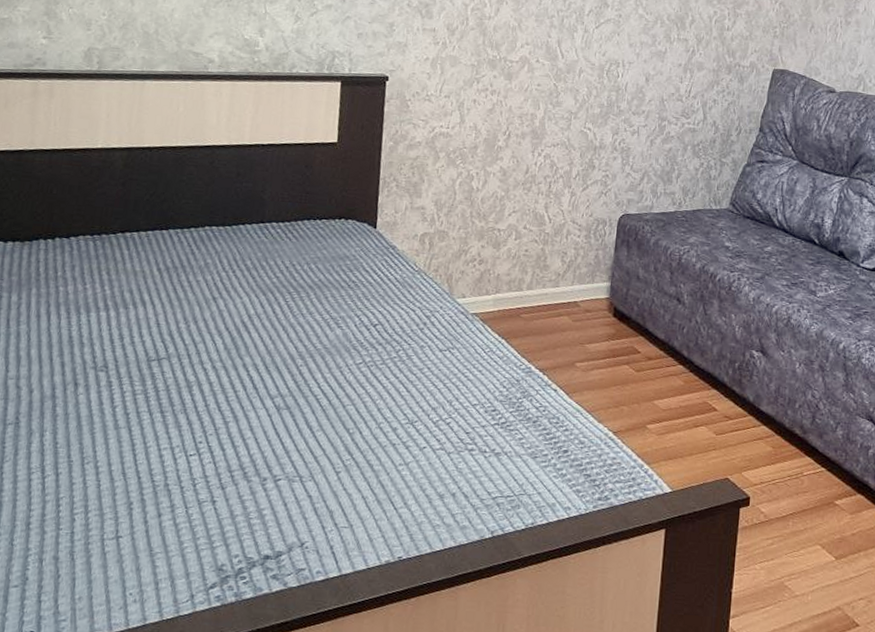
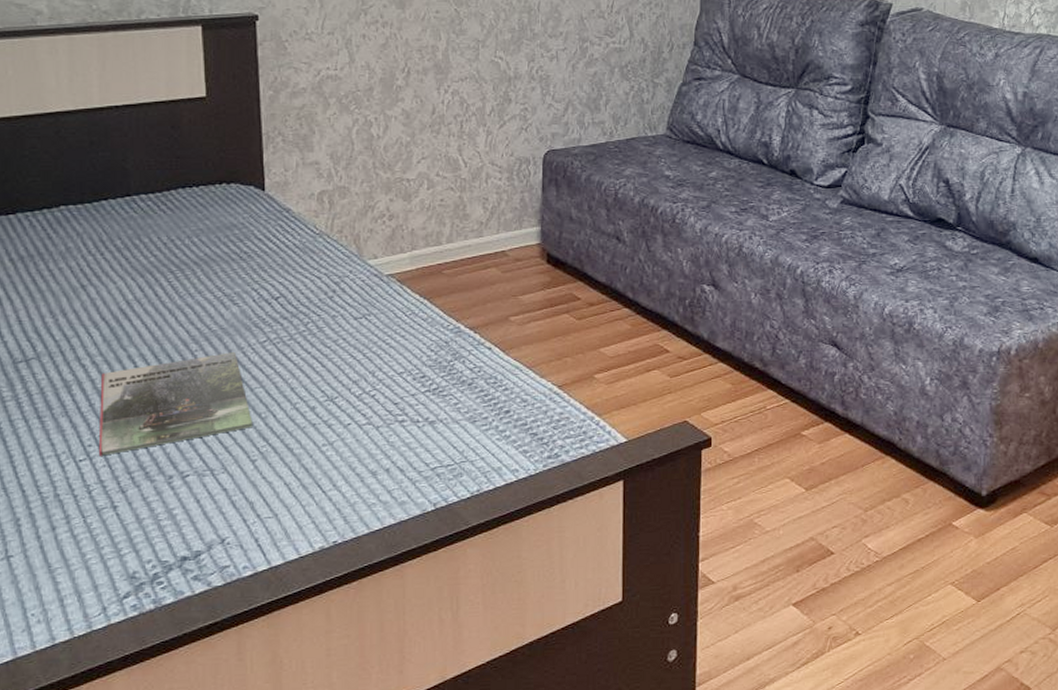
magazine: none [206,370,342,453] -> present [98,352,253,456]

